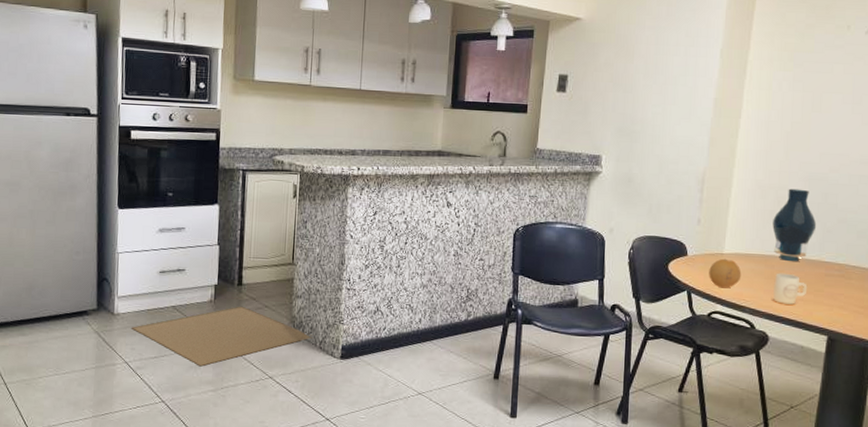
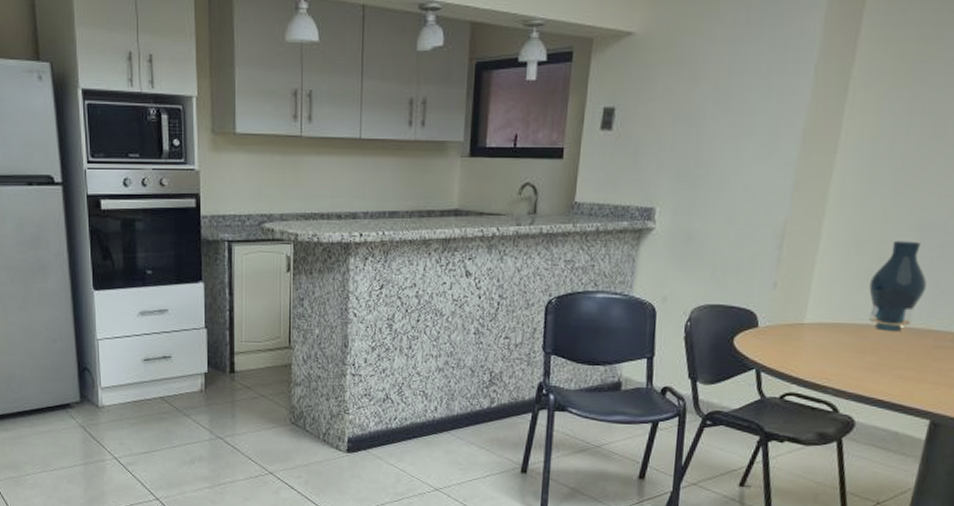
doormat: present [132,306,314,367] -> none [118,395,316,462]
fruit: present [709,258,742,288] -> none [784,329,826,365]
mug: present [772,272,808,305] -> none [864,345,910,383]

